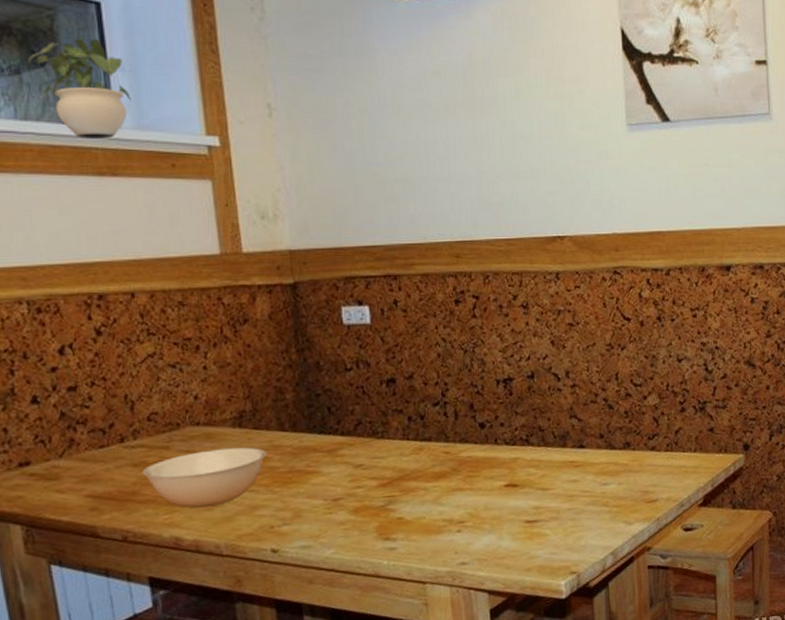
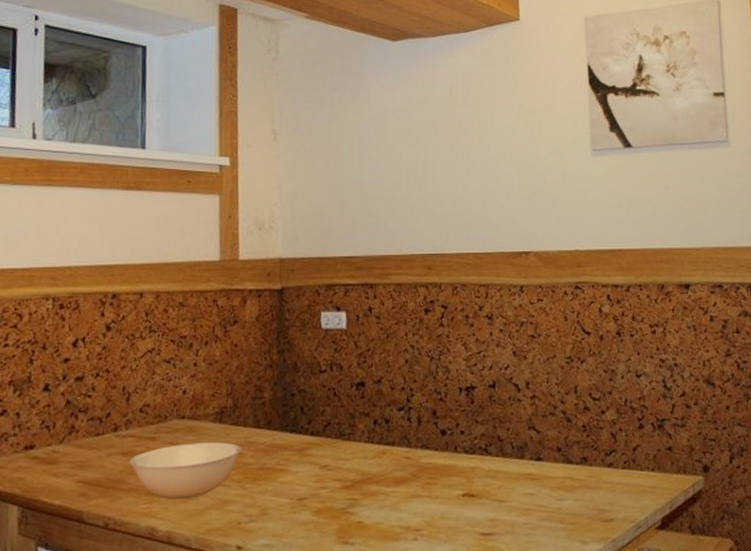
potted plant: present [27,35,131,138] -> none [81,72,161,158]

